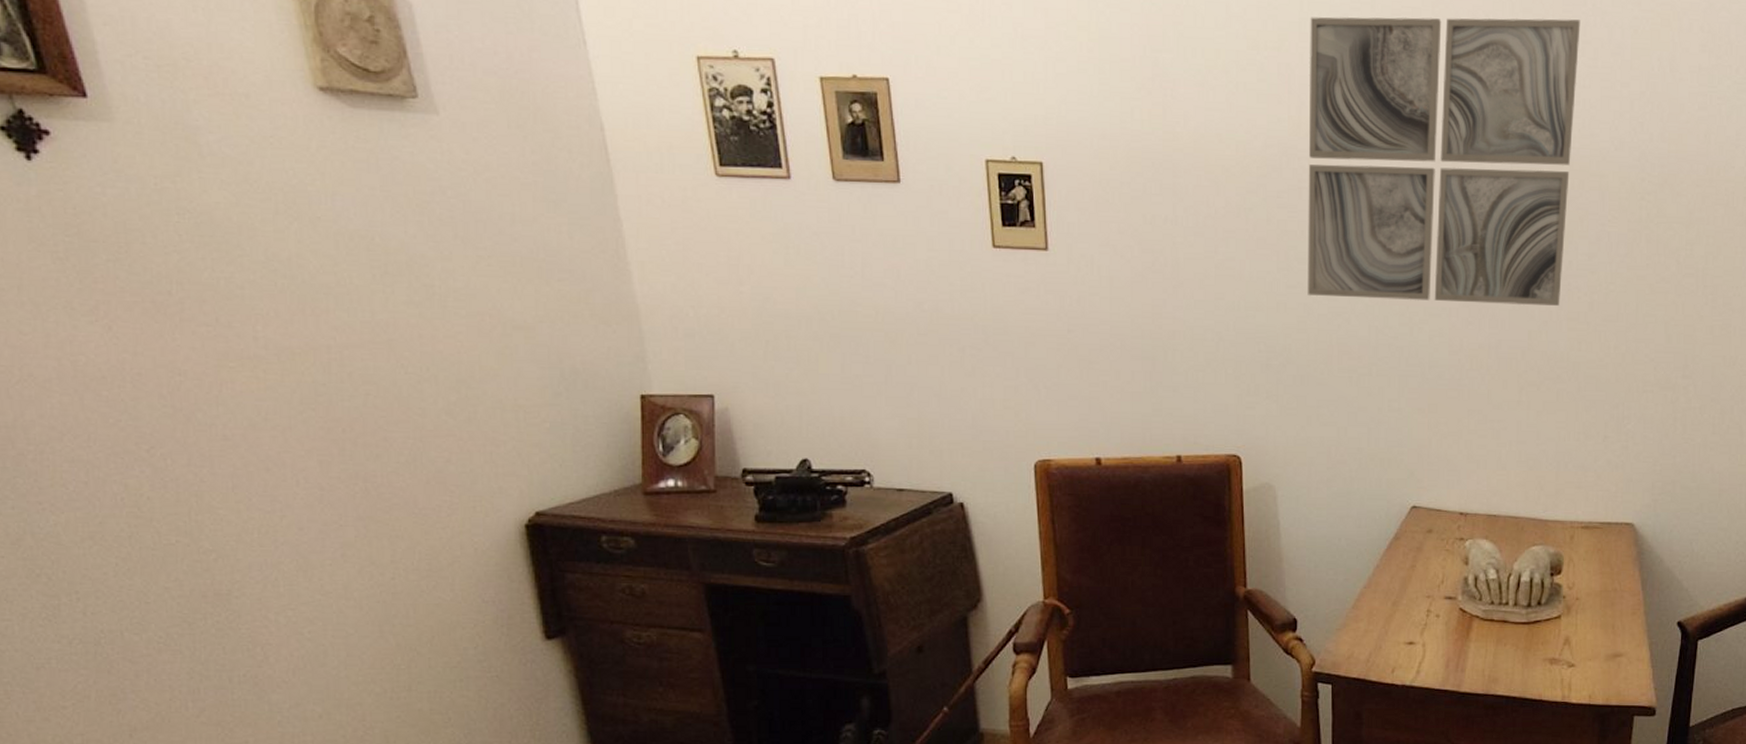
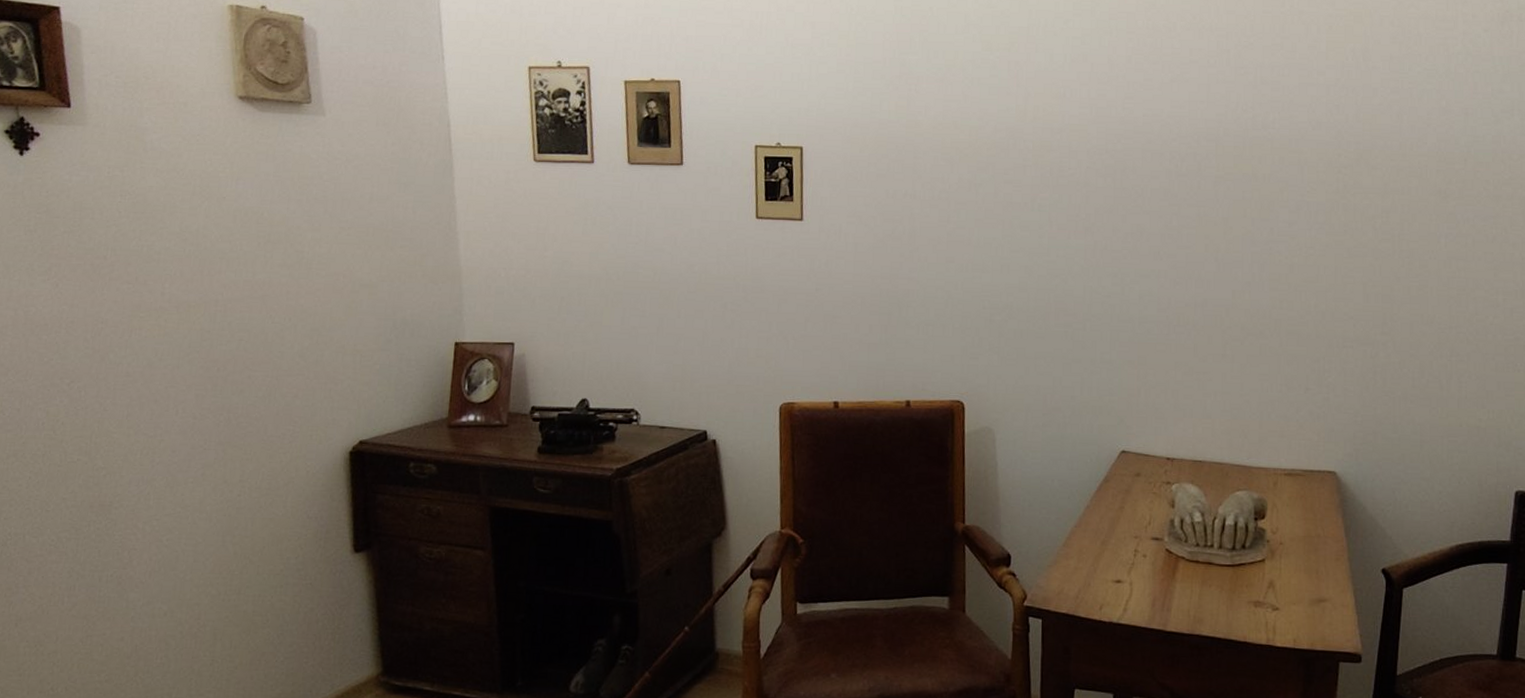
wall art: present [1307,17,1581,306] -> none [1029,18,1279,268]

